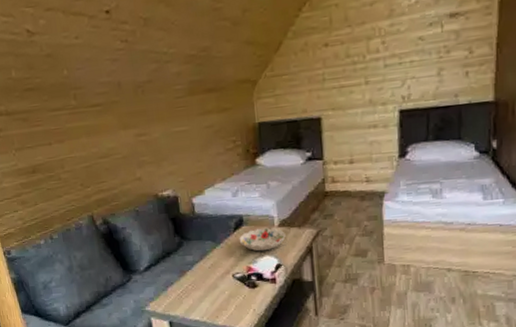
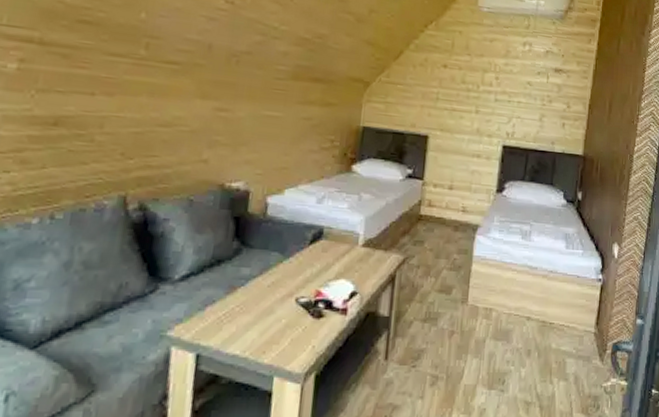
decorative bowl: present [239,227,286,251] -> none [313,244,369,274]

